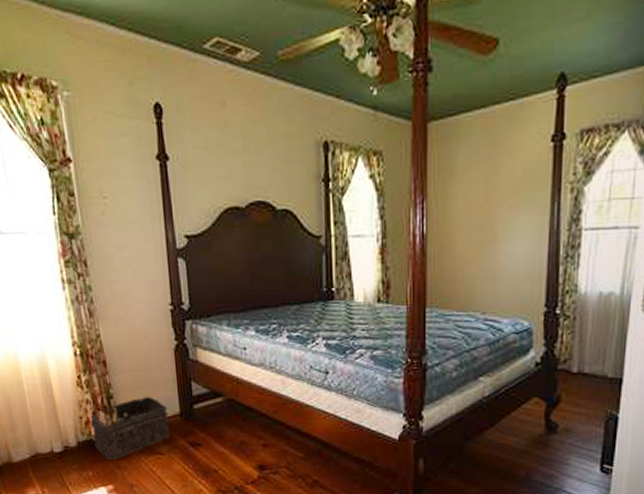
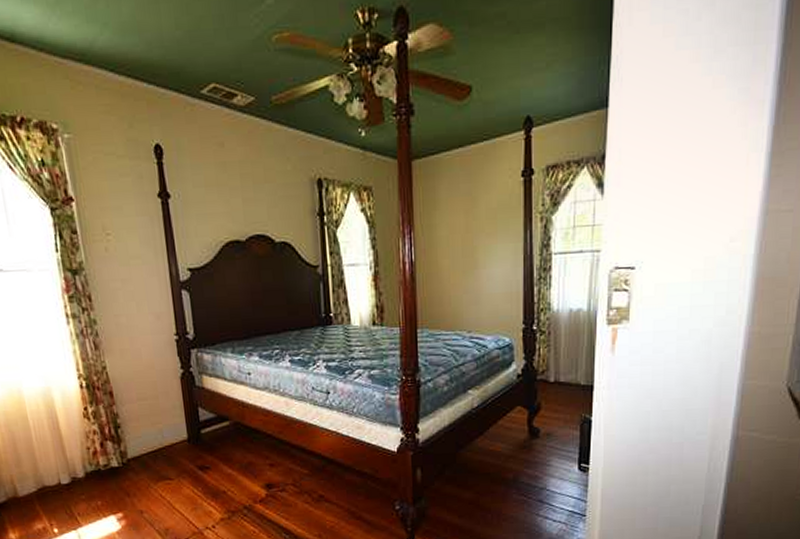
basket: present [88,397,169,461] -> none [96,424,178,489]

